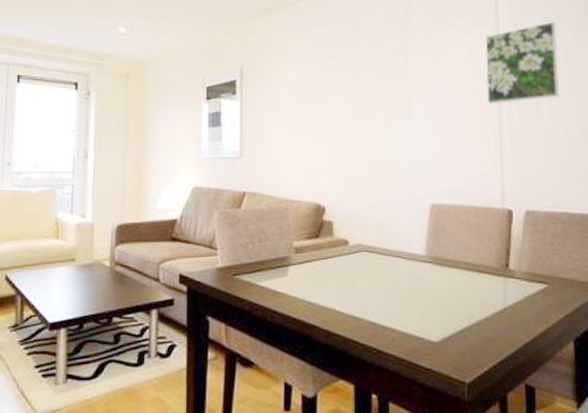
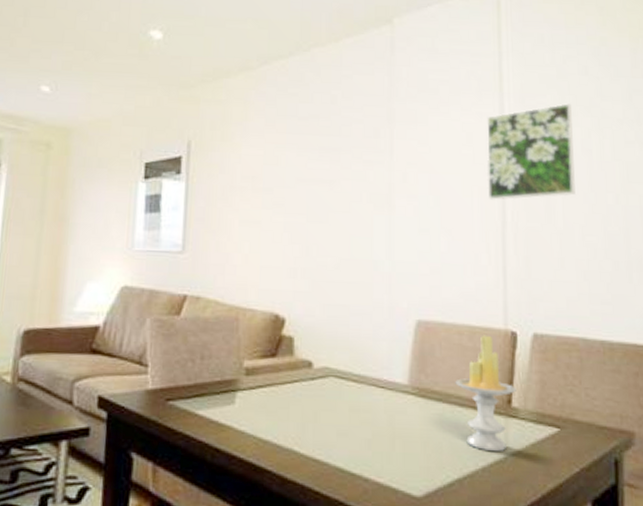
candle: none [463,213,513,305] -> present [455,335,516,452]

